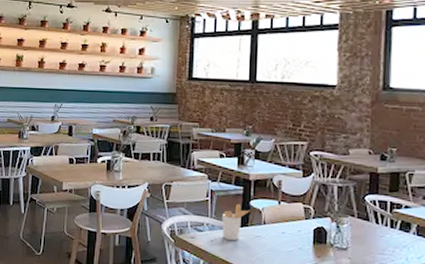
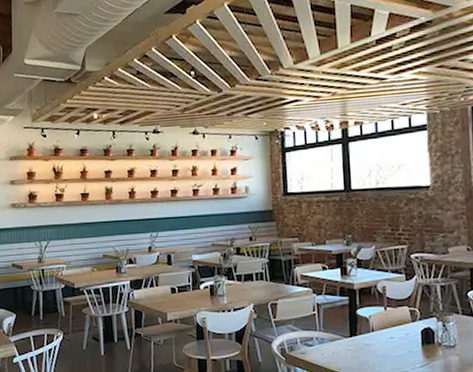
utensil holder: present [222,203,250,241] -> none [330,314,358,352]

